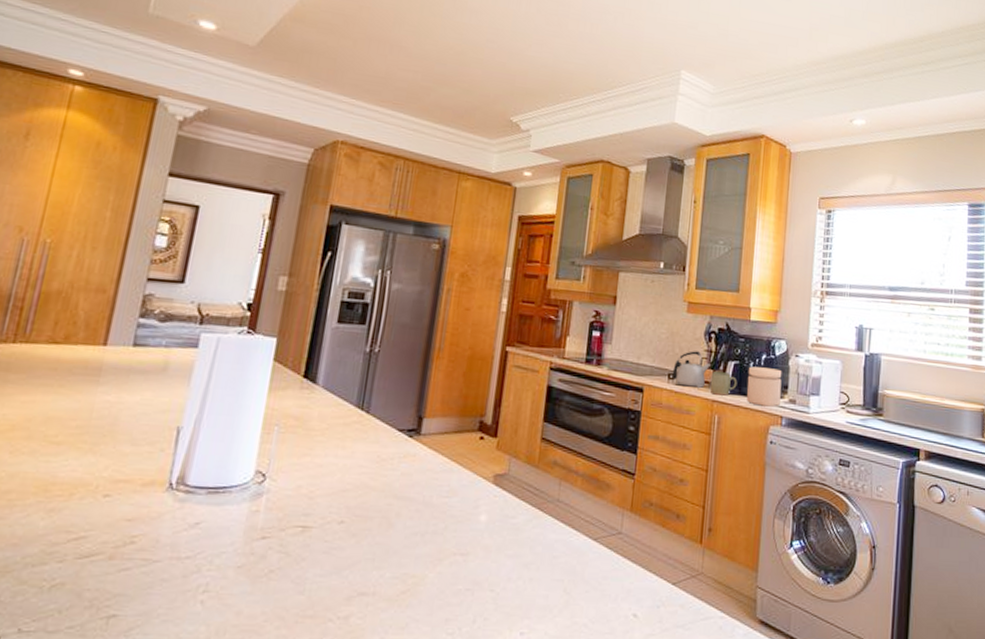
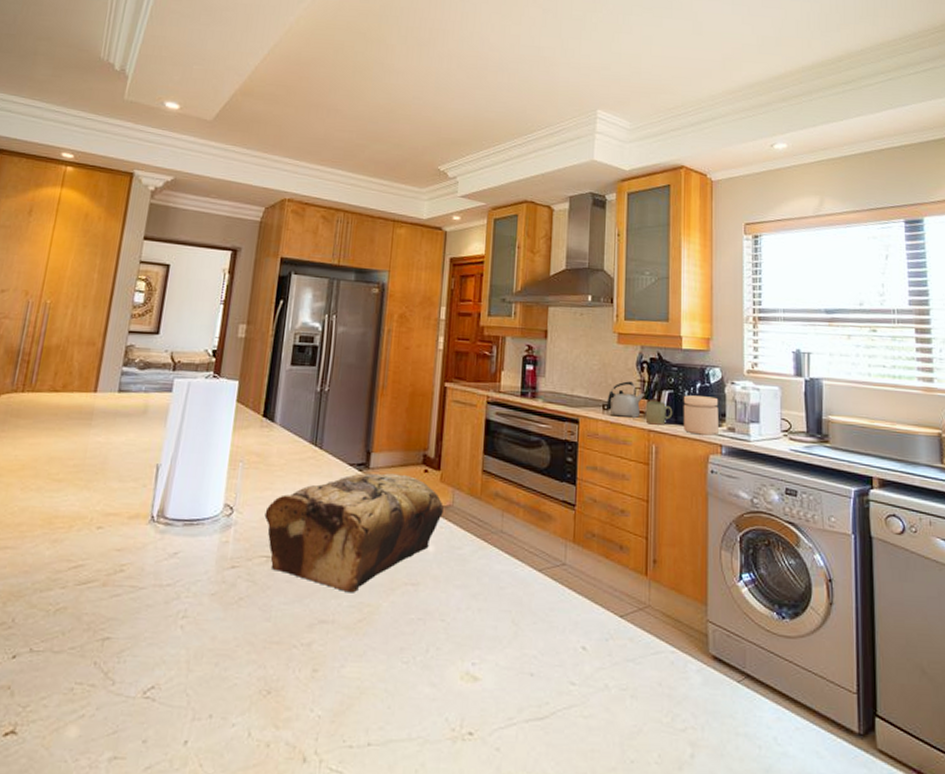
bread loaf: none [301,439,499,564] -> present [264,473,443,593]

